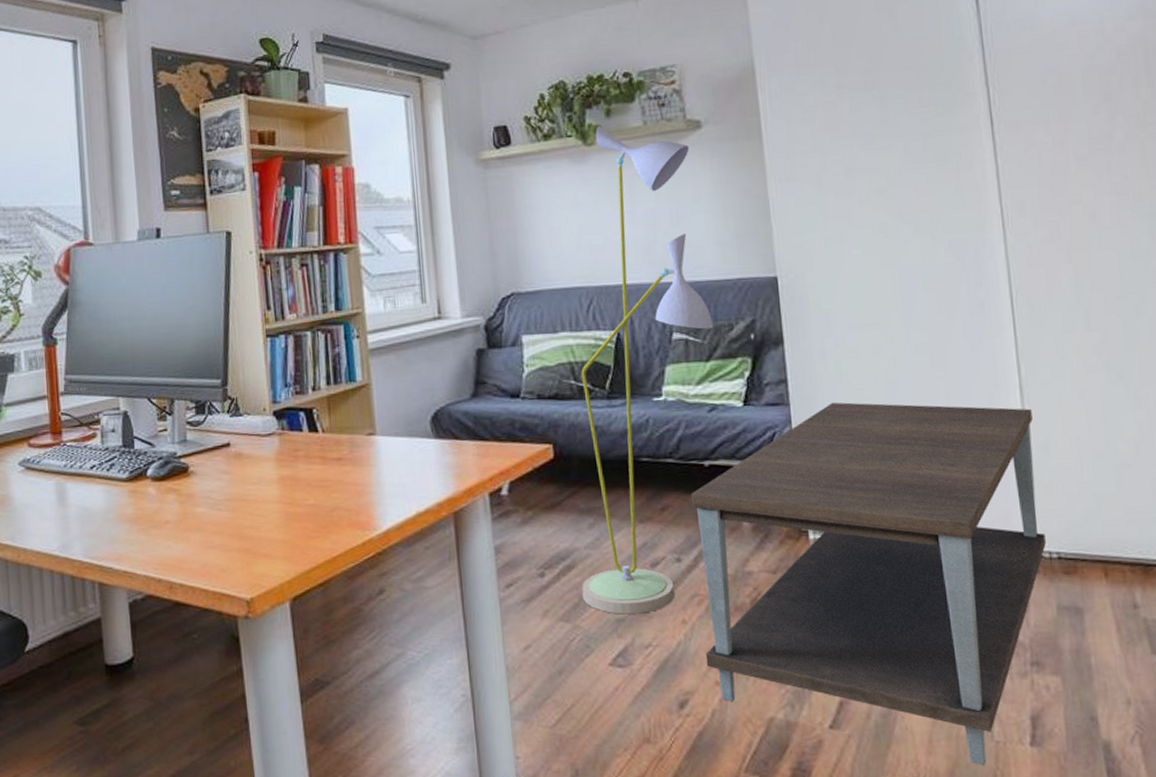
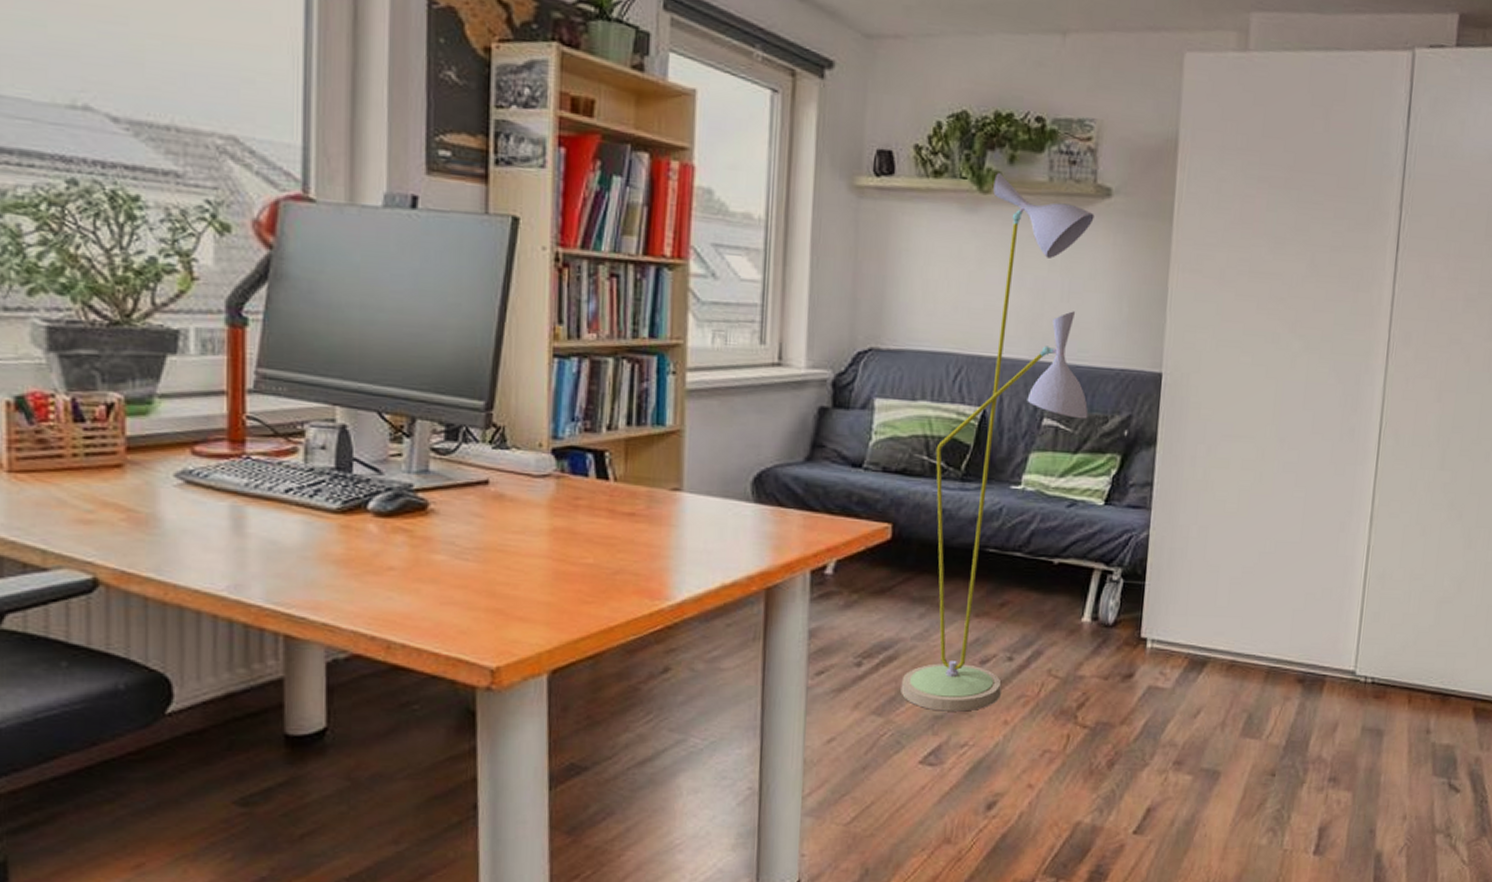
coffee table: present [690,402,1046,765] -> none [1021,511,1377,871]

